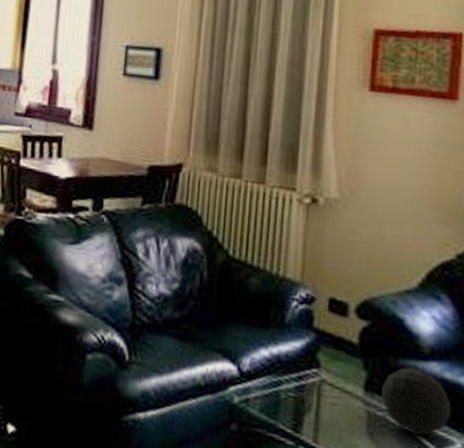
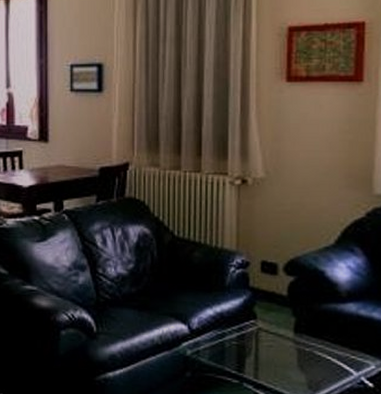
decorative orb: present [382,367,451,436] -> none [309,310,366,363]

